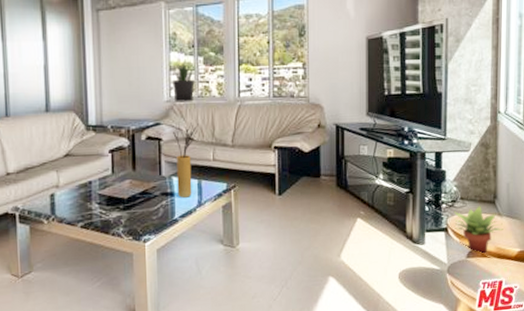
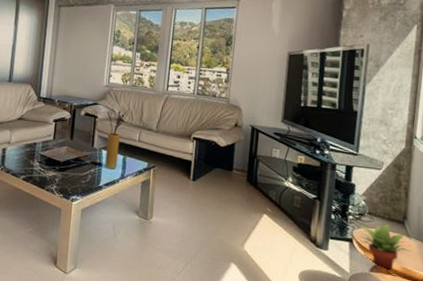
planter: present [173,61,195,103] -> none [112,54,131,89]

